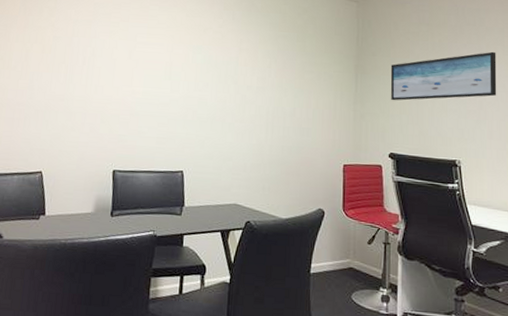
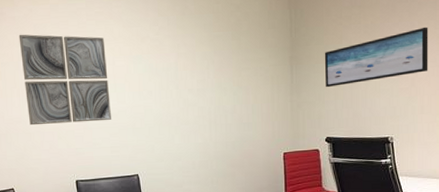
wall art: none [72,10,165,109] -> present [18,34,111,126]

